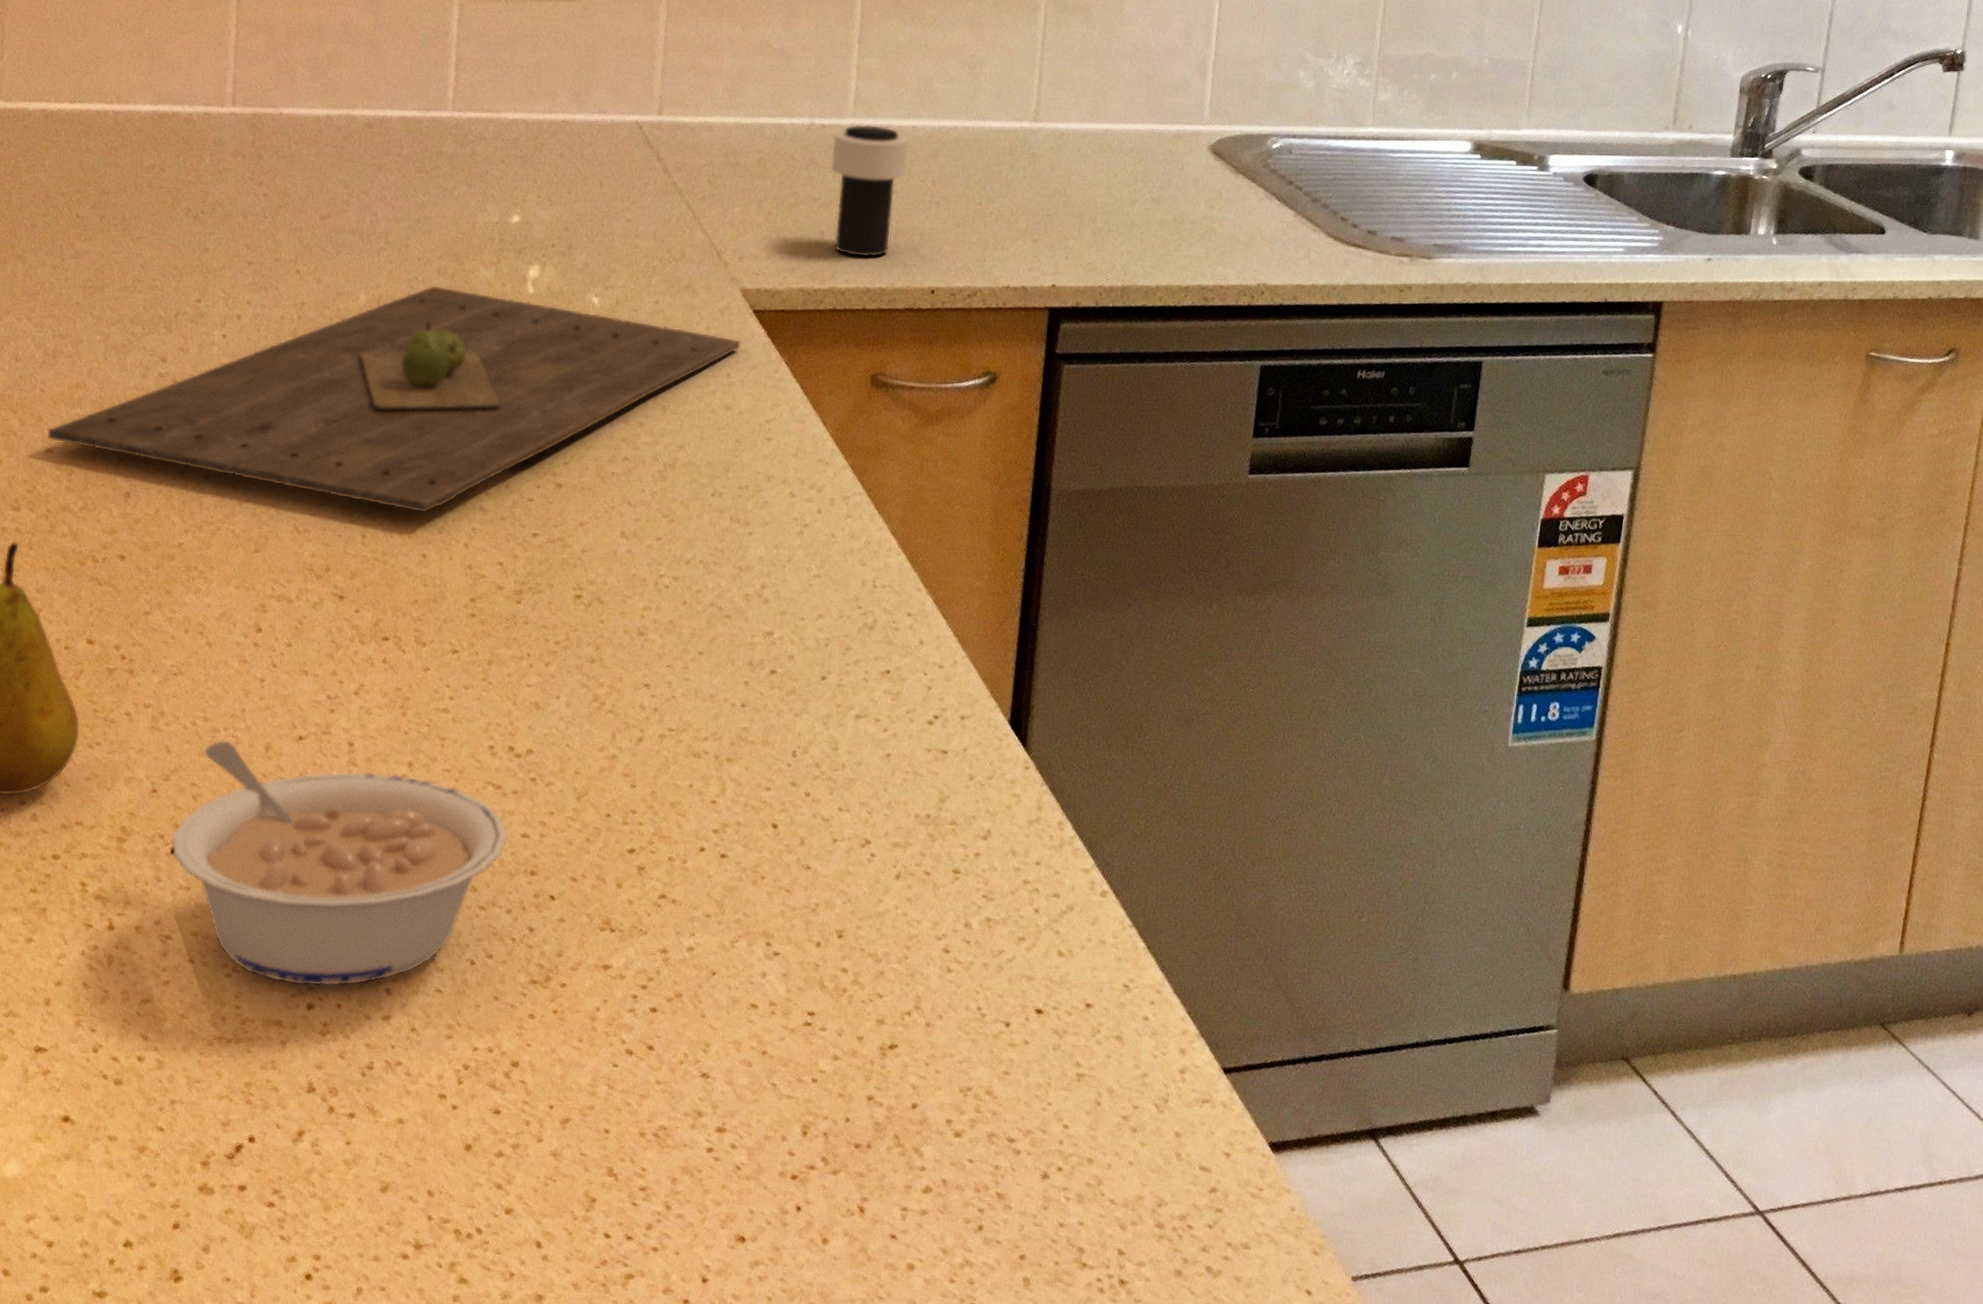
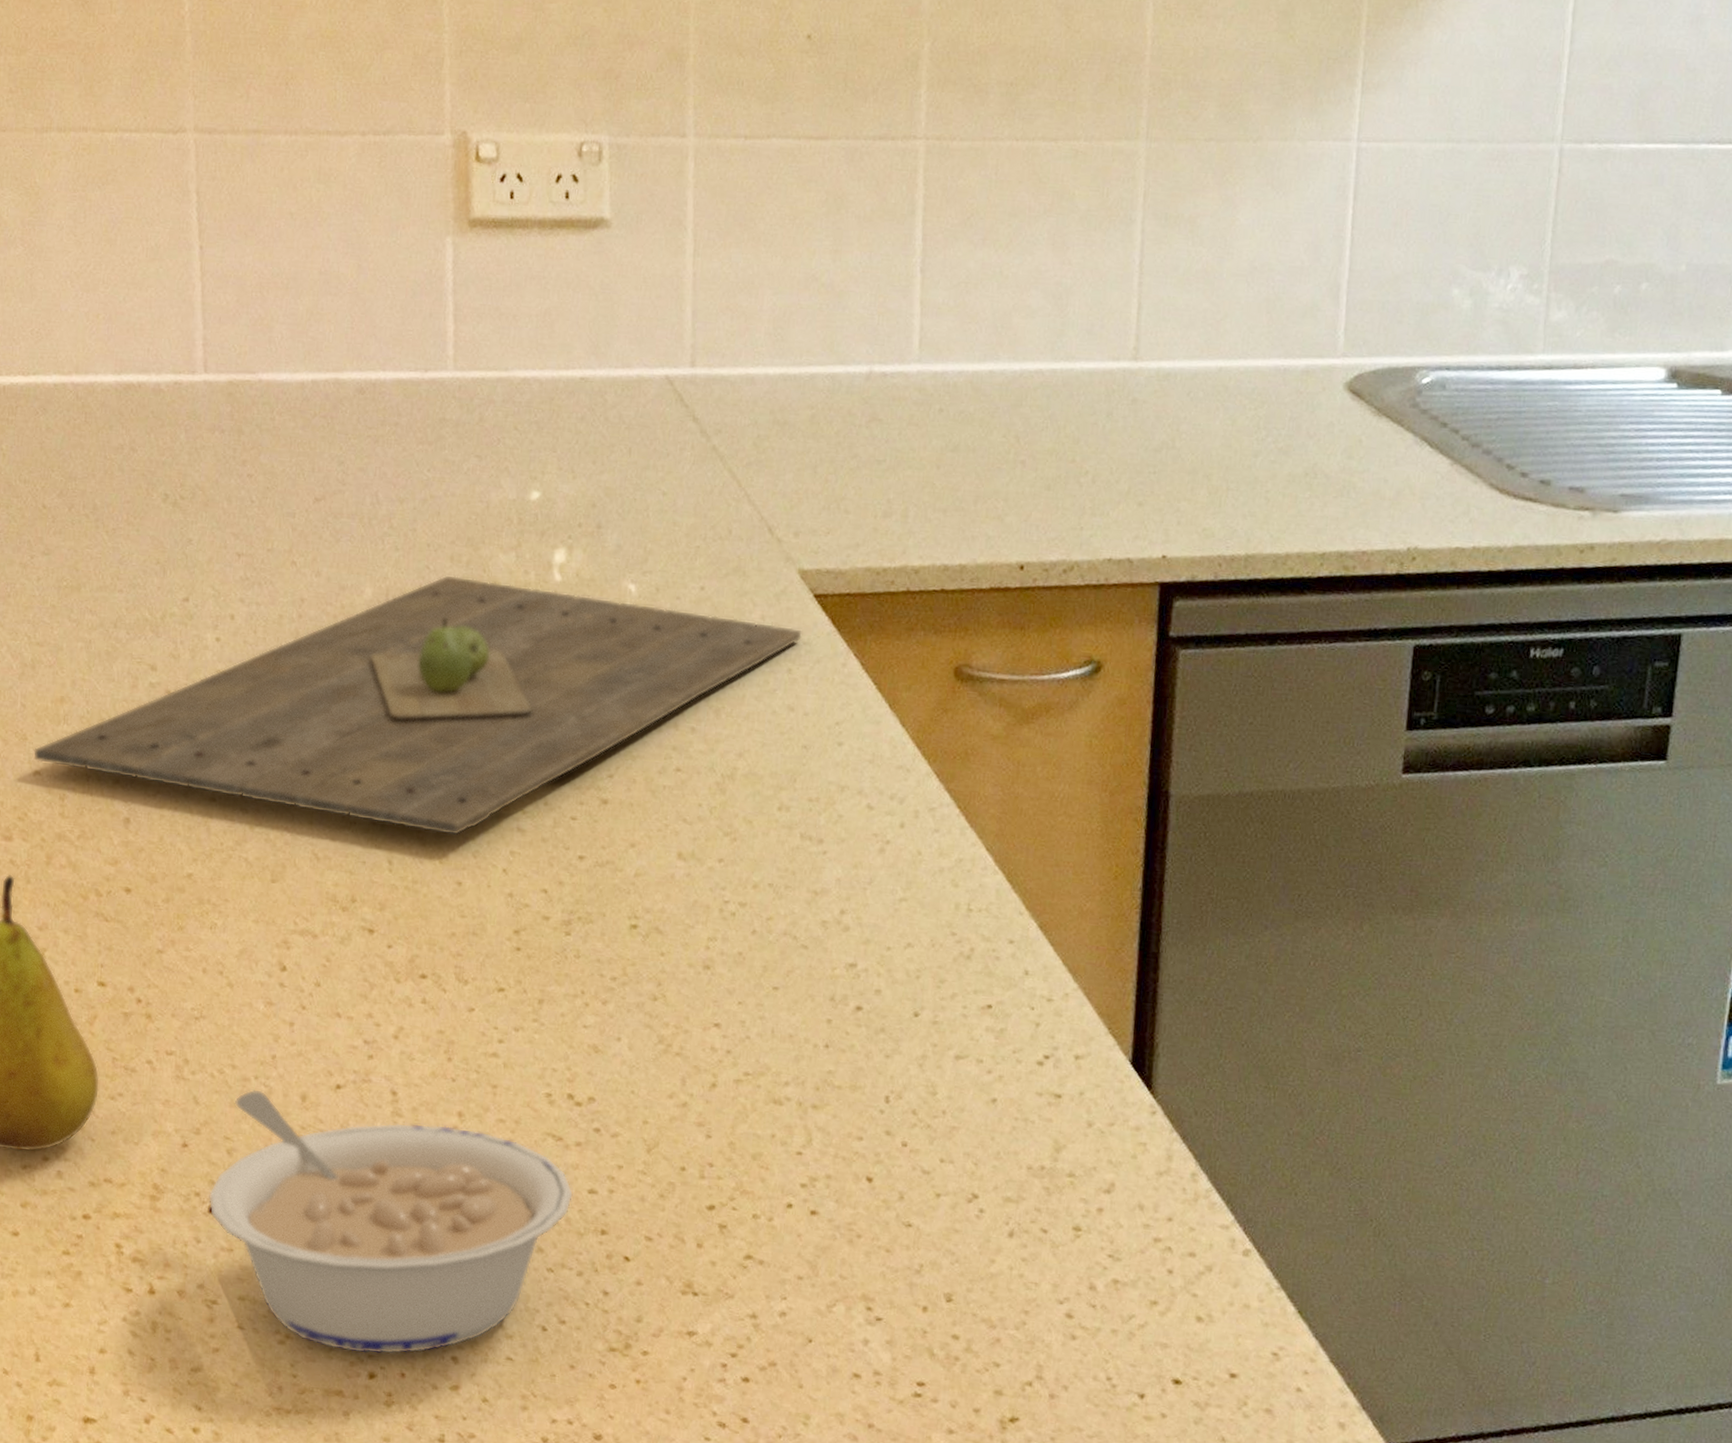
cup: present [830,124,910,258] -> none [894,370,987,529]

